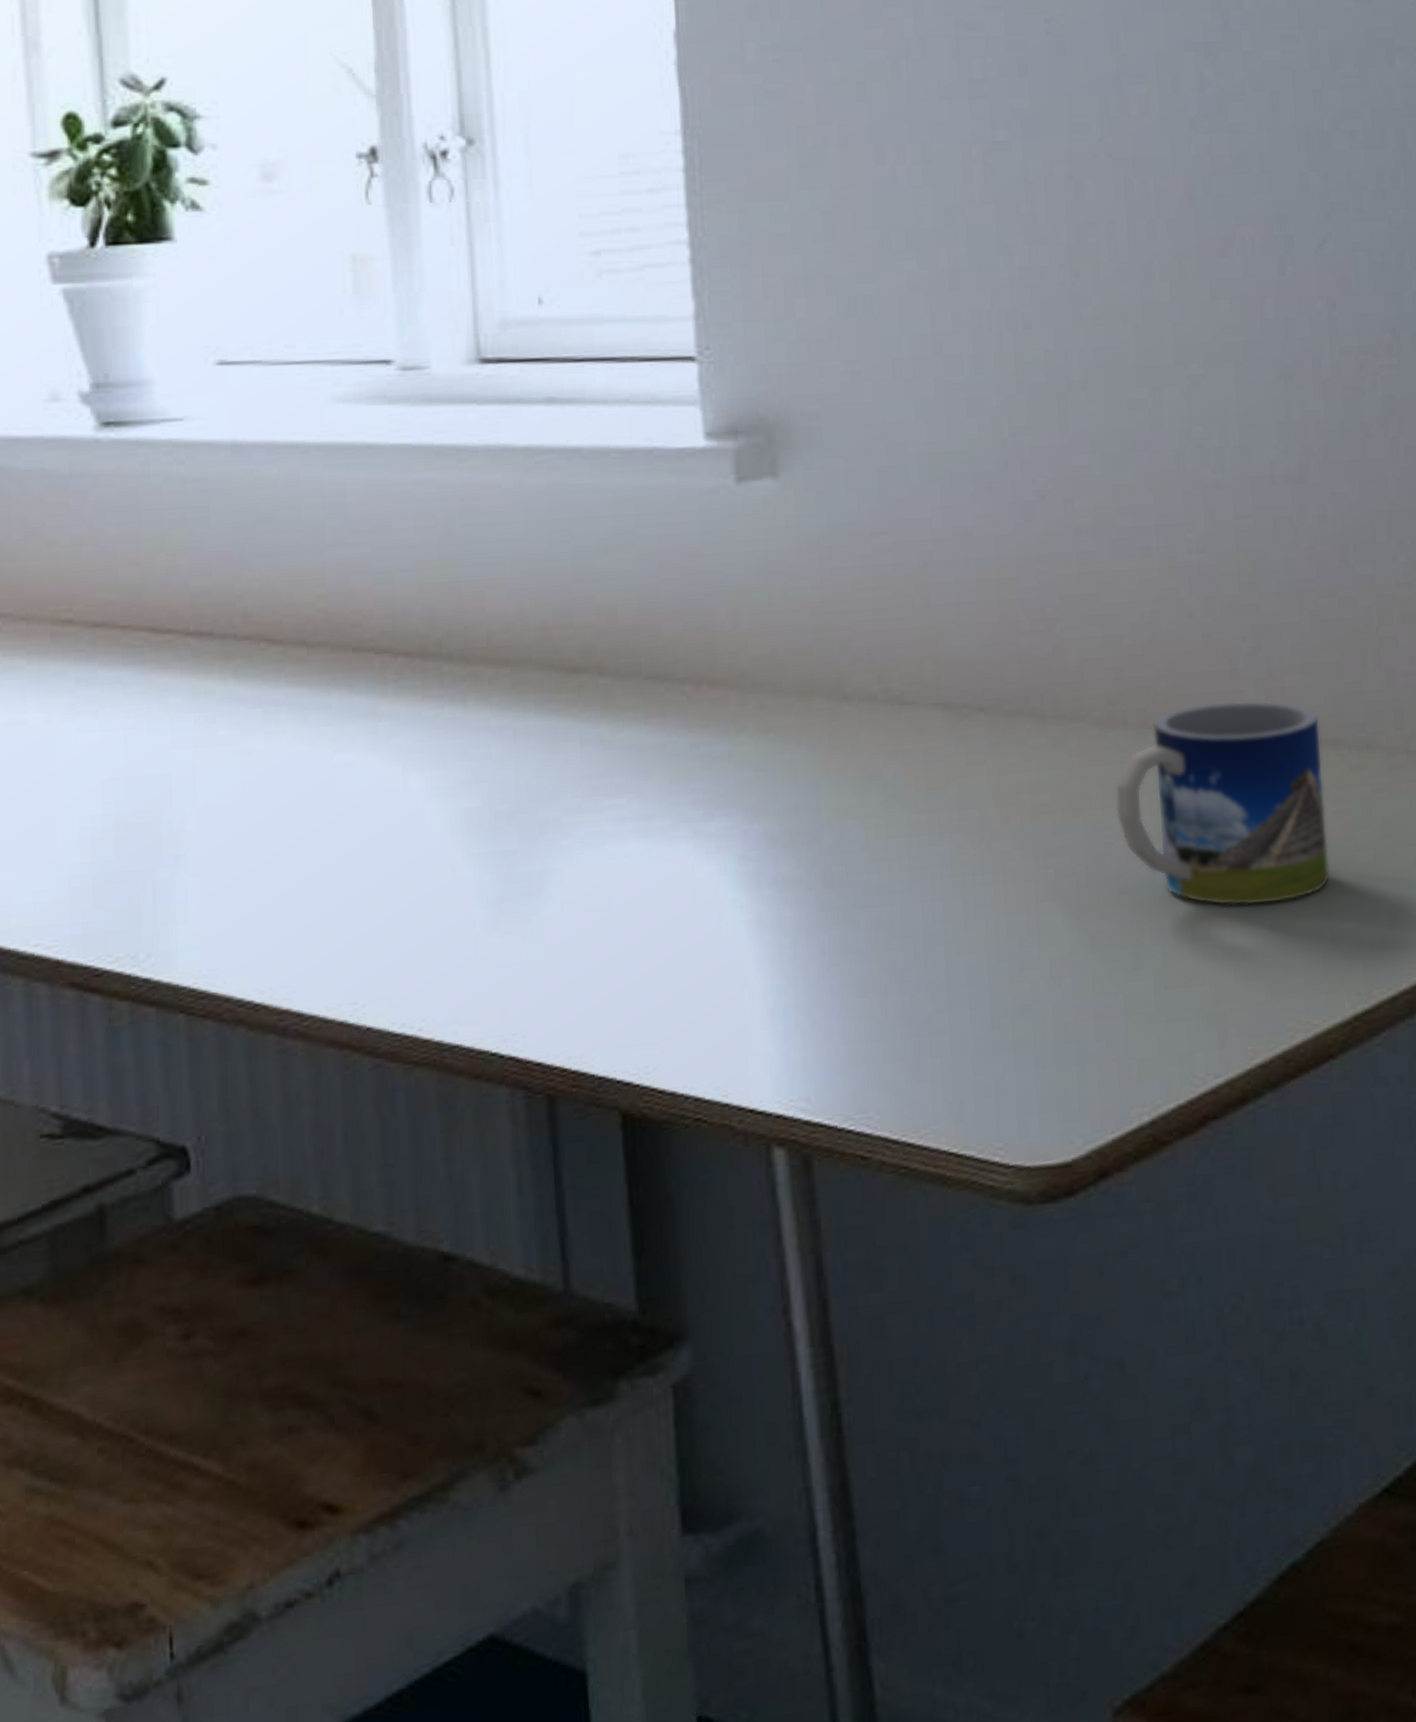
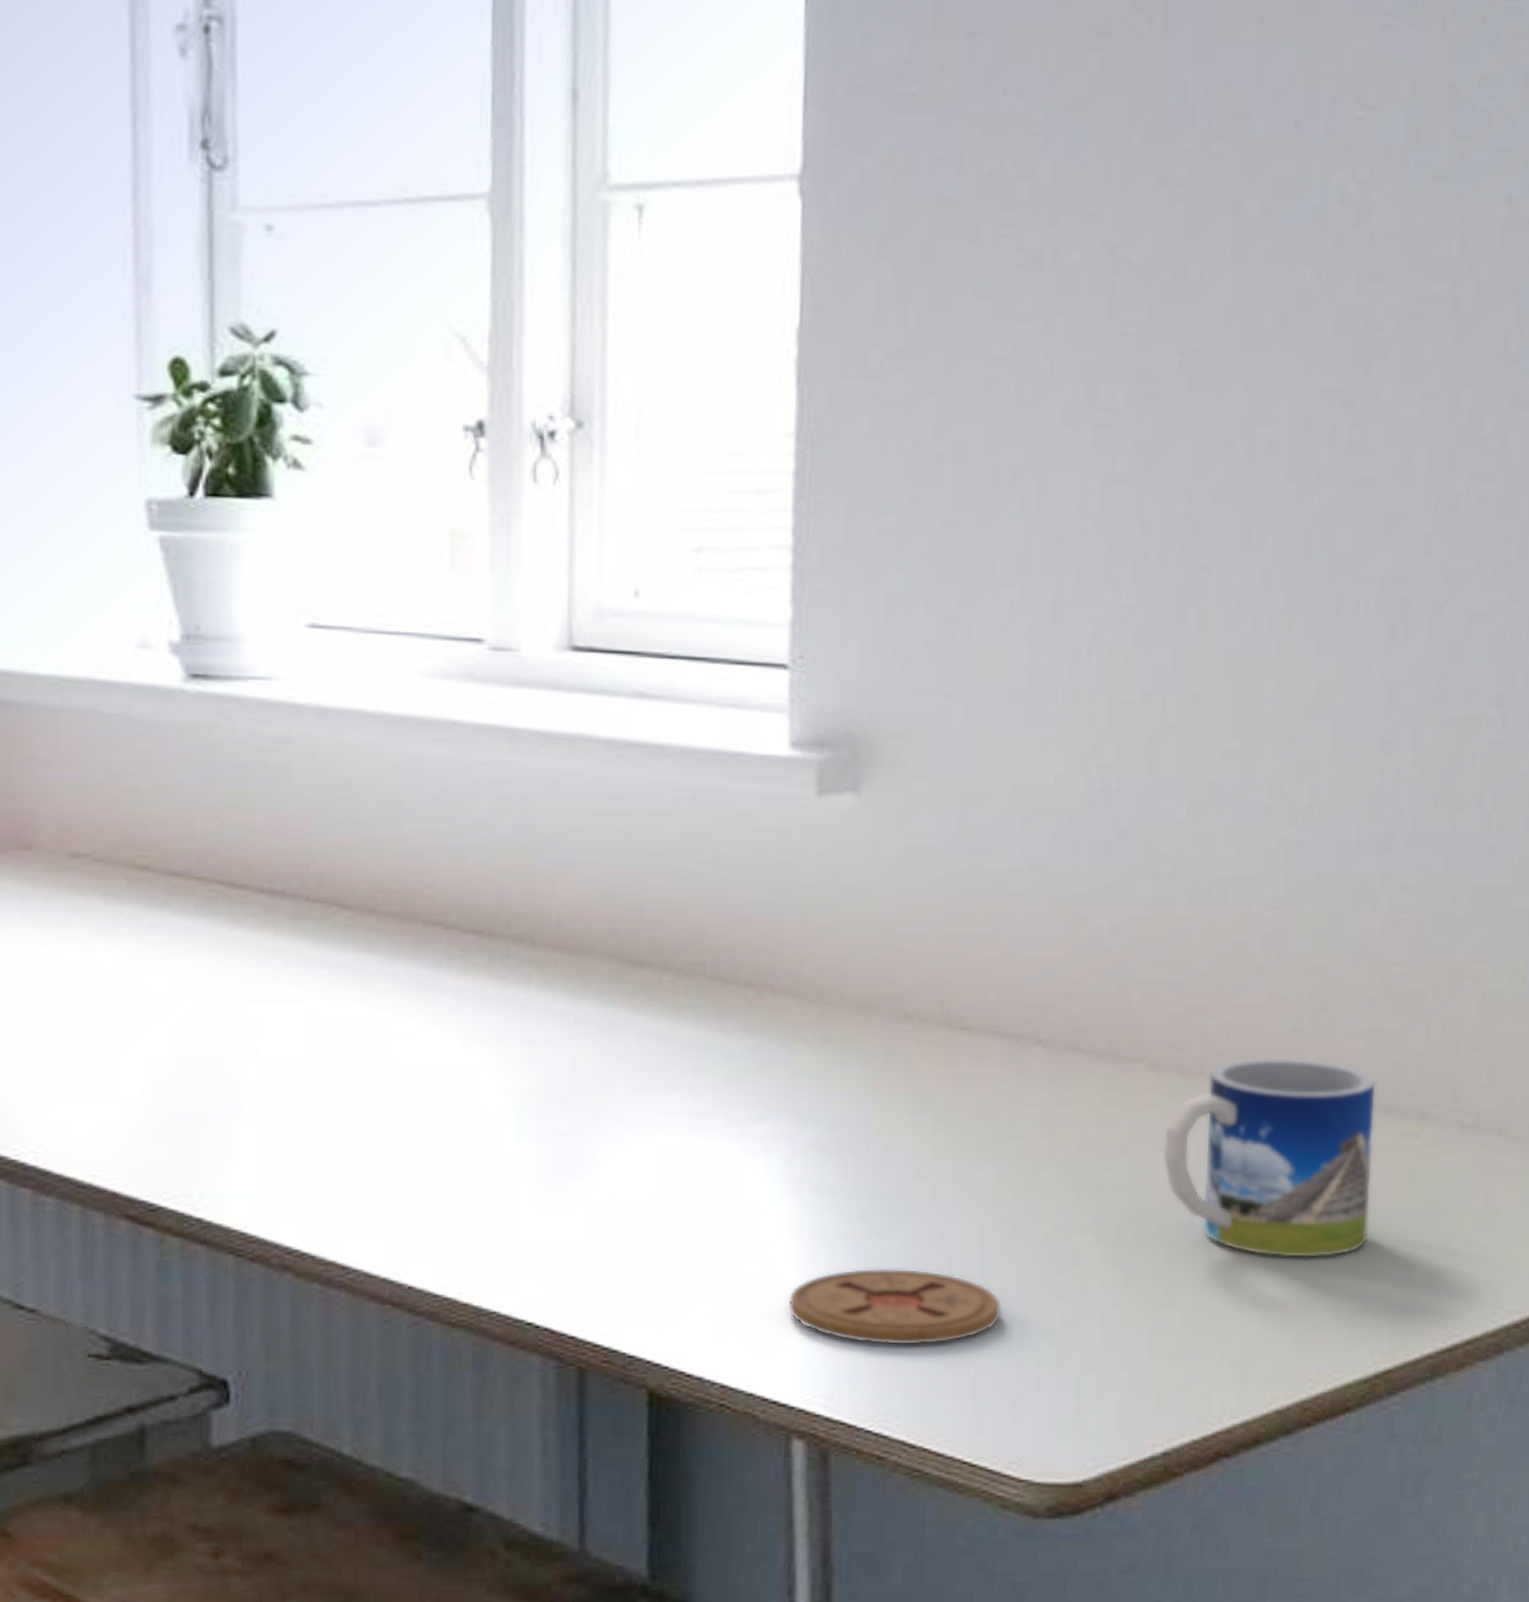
coaster: none [754,955,972,1039] -> present [787,1267,1002,1345]

